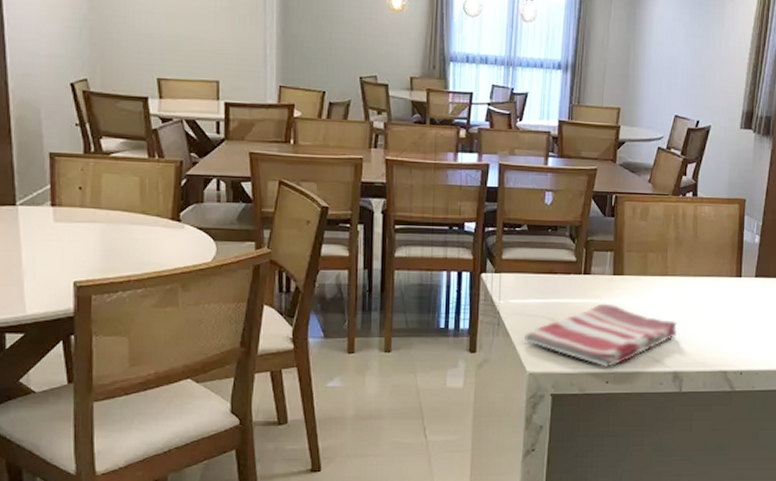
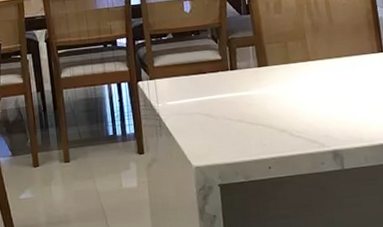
dish towel: present [523,303,678,367] -> none [185,93,330,154]

